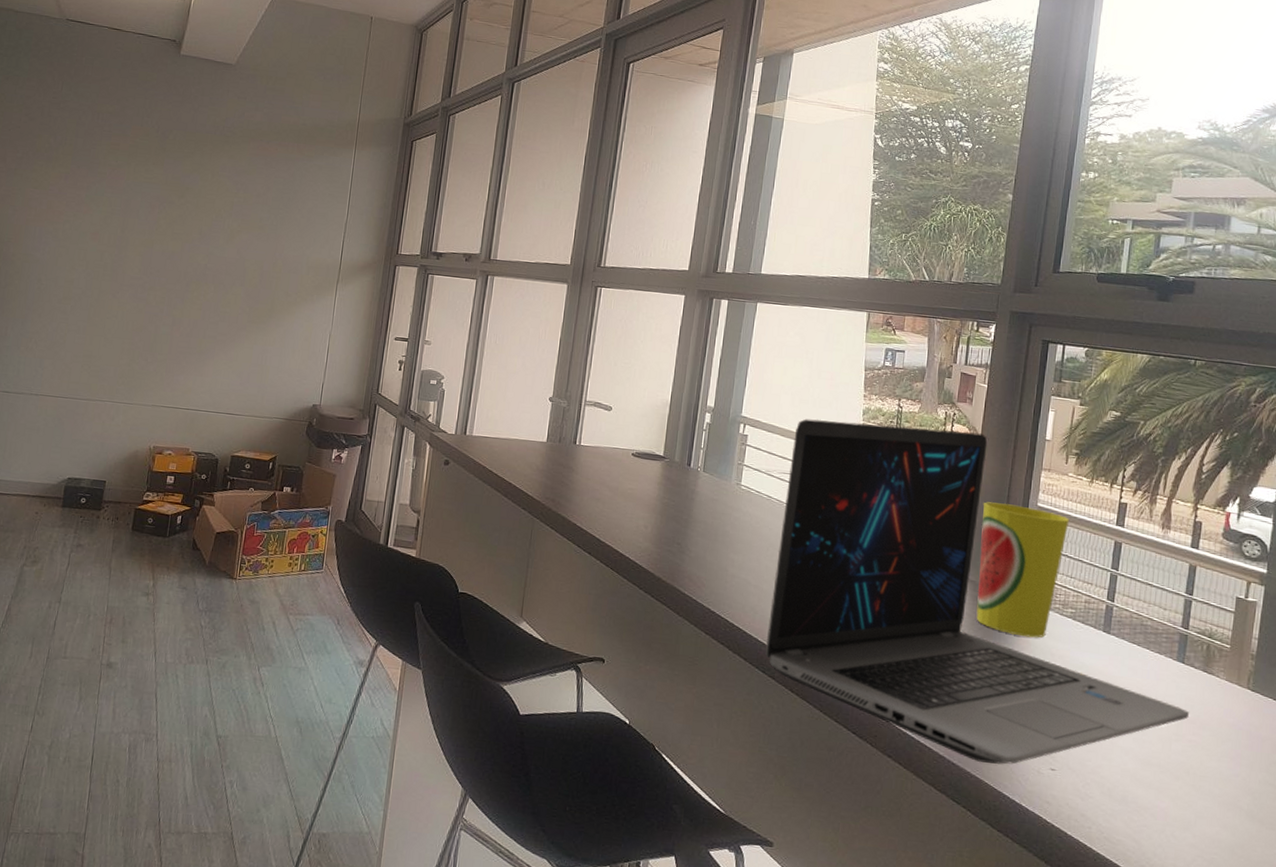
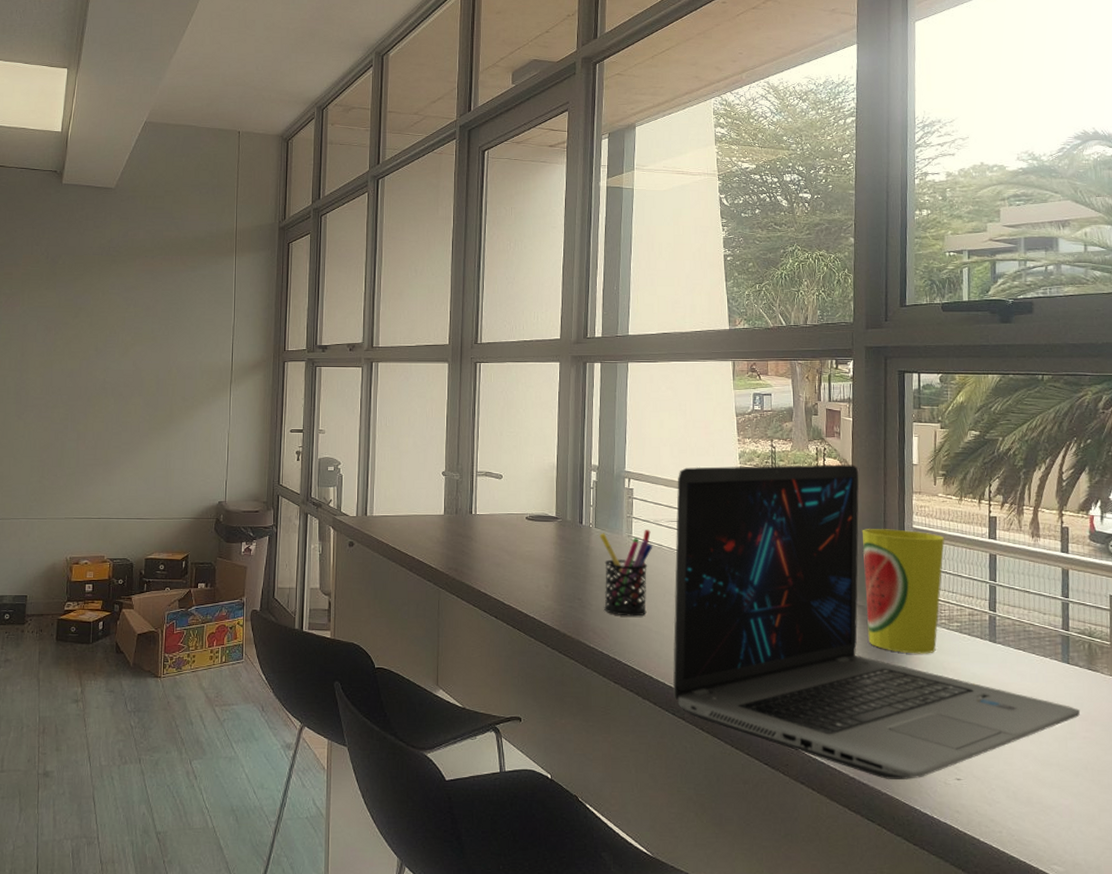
pen holder: none [703,478,762,568] -> present [600,530,653,617]

